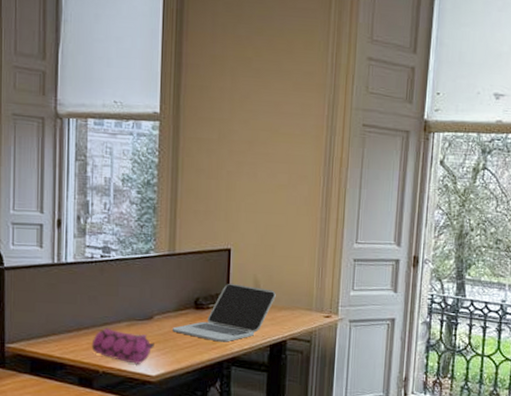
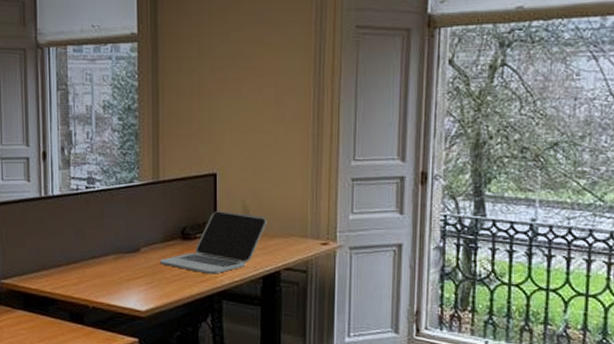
pencil case: present [91,328,154,364] -> none [80,261,142,299]

